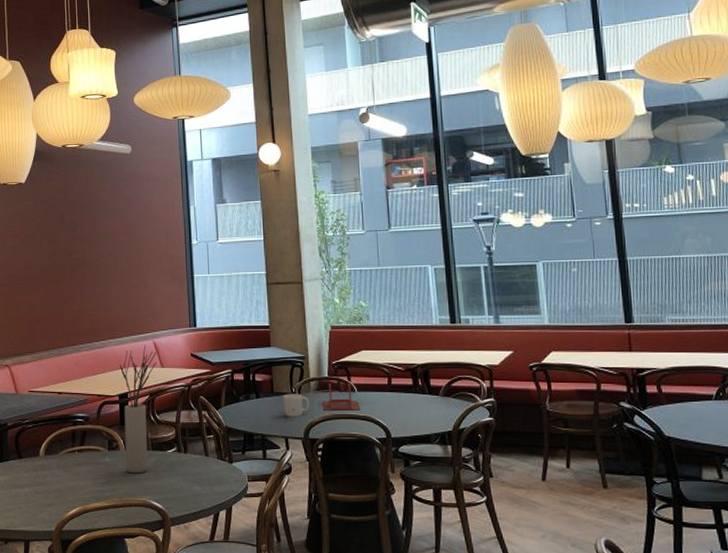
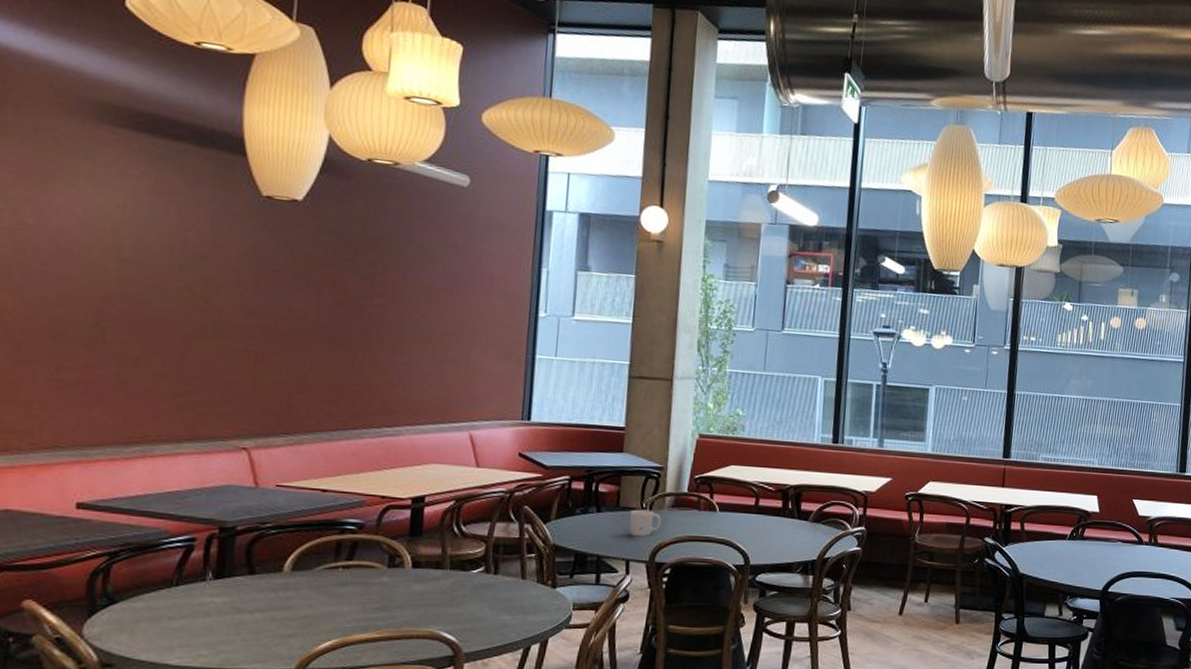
vase: present [119,345,157,474] -> none [411,437,473,598]
napkin holder: present [322,384,360,412] -> none [675,501,720,533]

